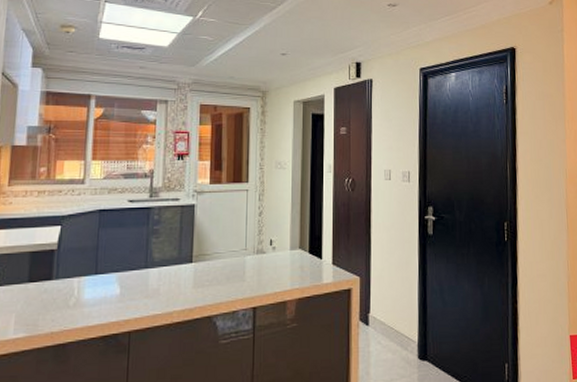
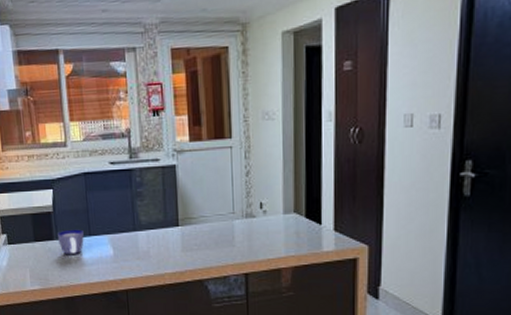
cup: none [58,267,89,296] -> present [58,229,84,255]

